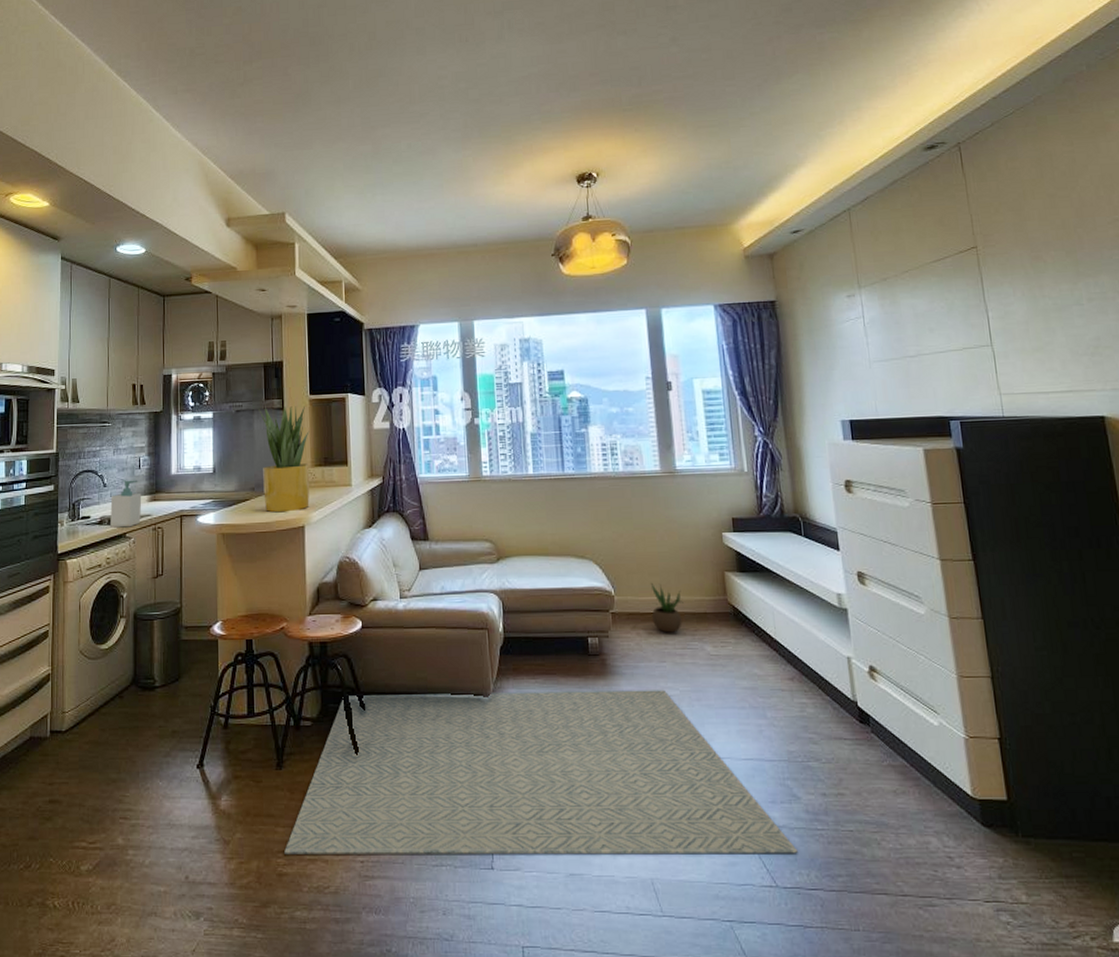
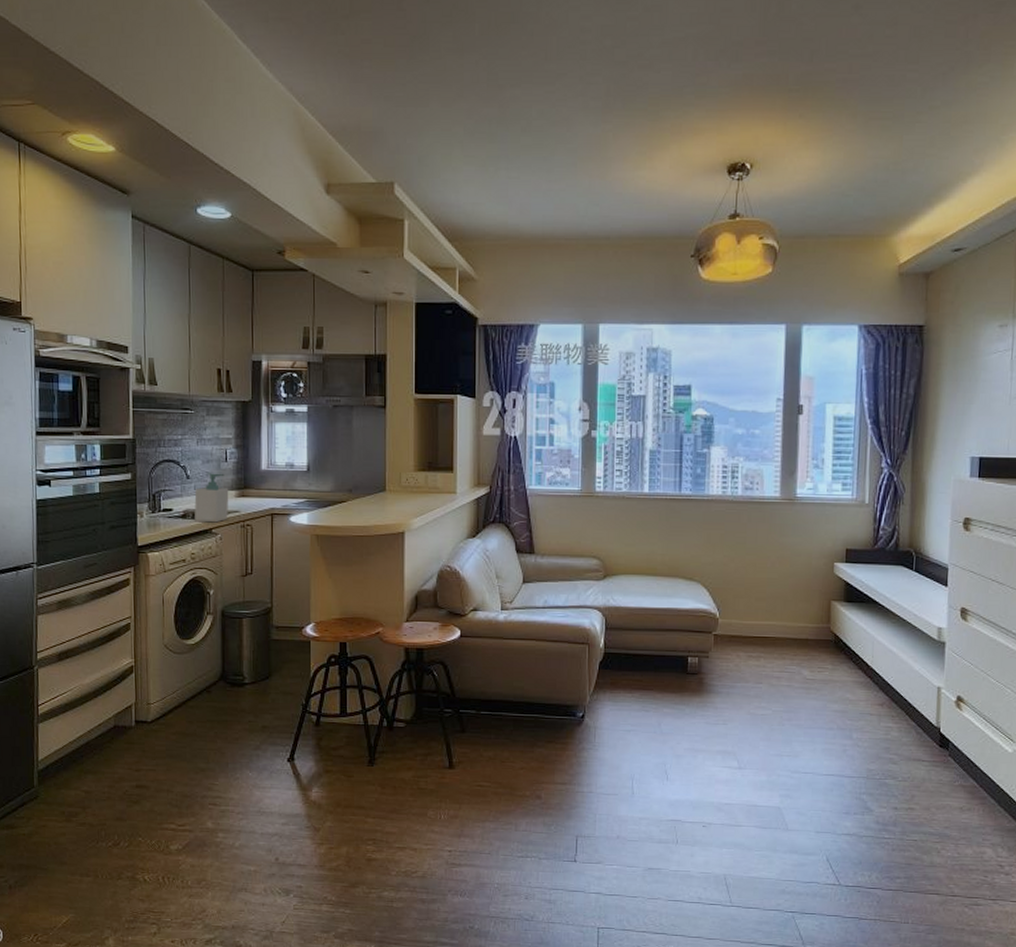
planter: present [259,406,310,513] -> none [358,405,413,517]
rug: present [284,690,798,855] -> none [374,701,863,858]
potted plant: present [650,583,684,633] -> none [753,608,787,657]

